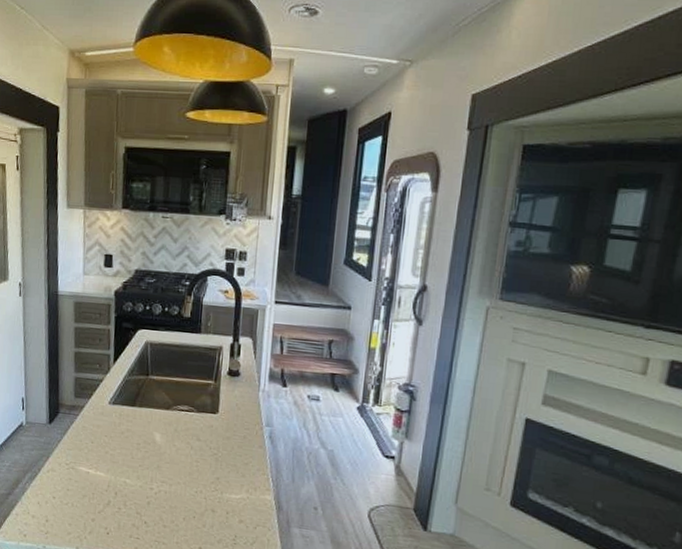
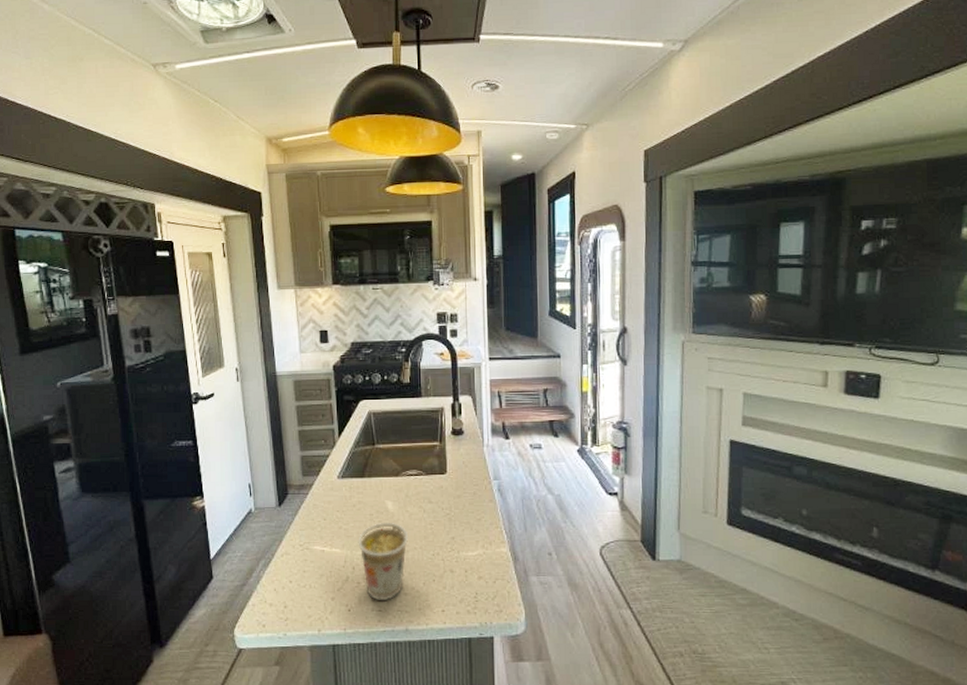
food container: none [122,453,174,530] -> present [358,523,409,601]

